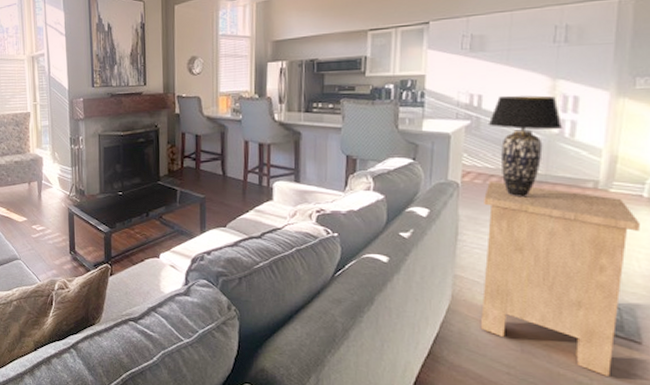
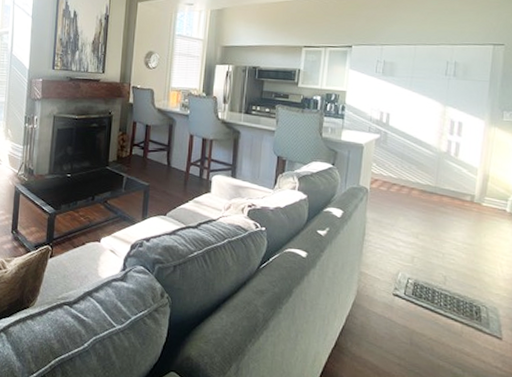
nightstand: present [480,180,640,376] -> none [378,188,503,368]
table lamp: present [488,95,563,198] -> none [393,116,450,206]

